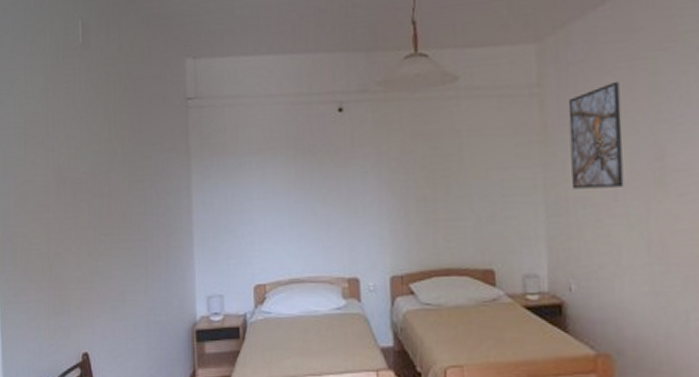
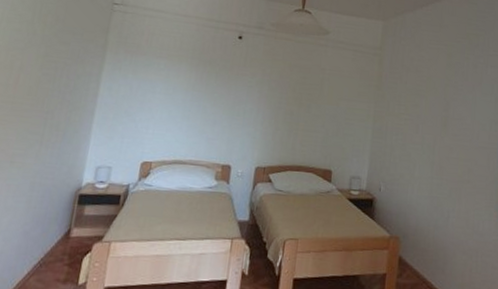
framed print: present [568,81,624,189] -> none [392,56,429,125]

